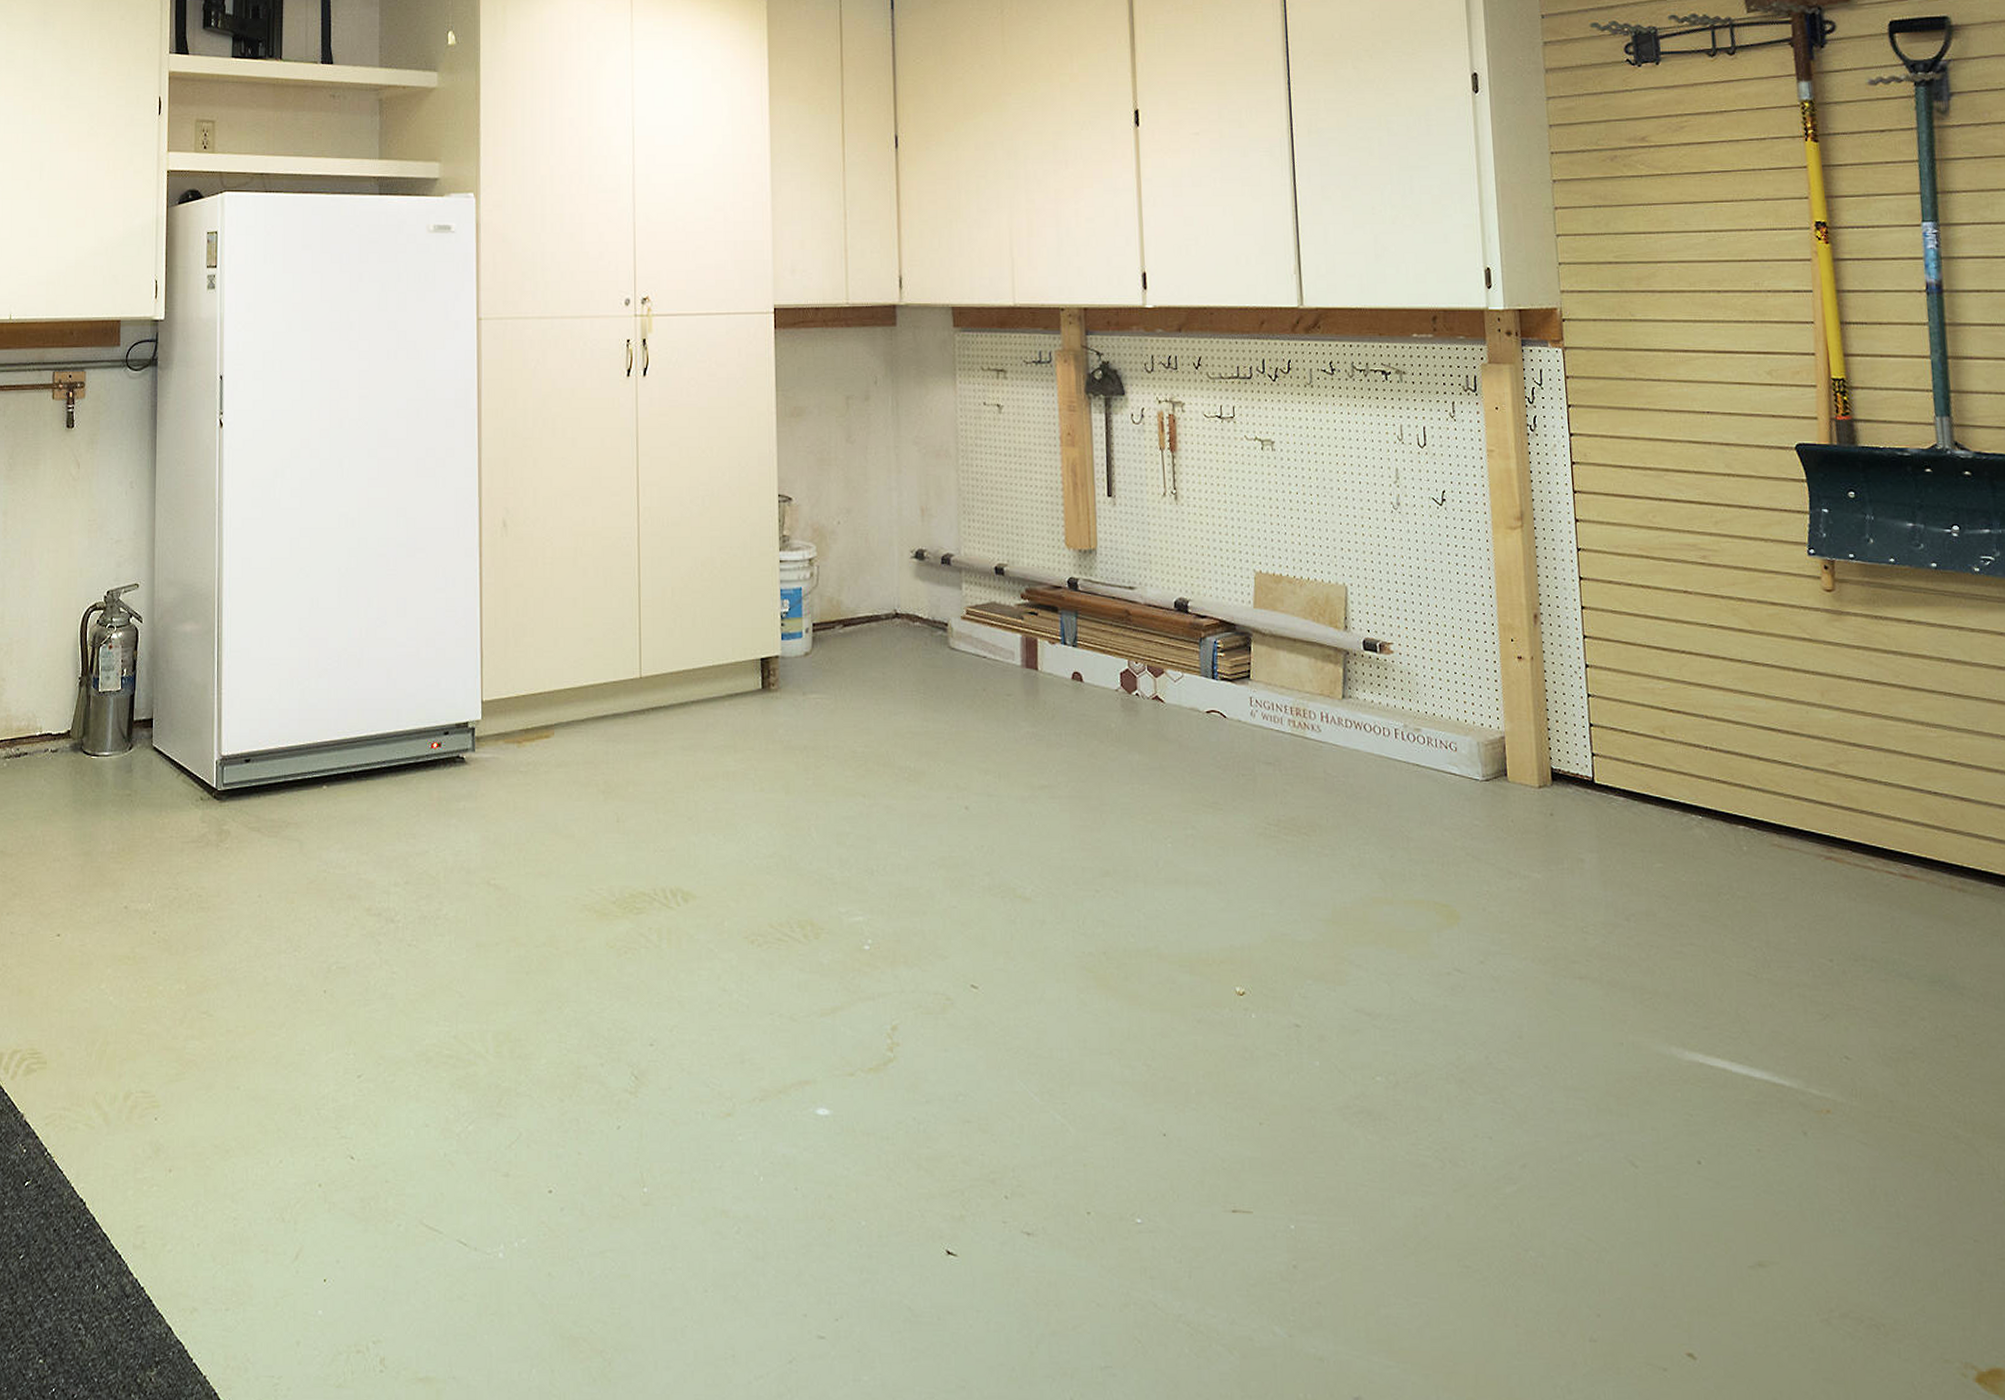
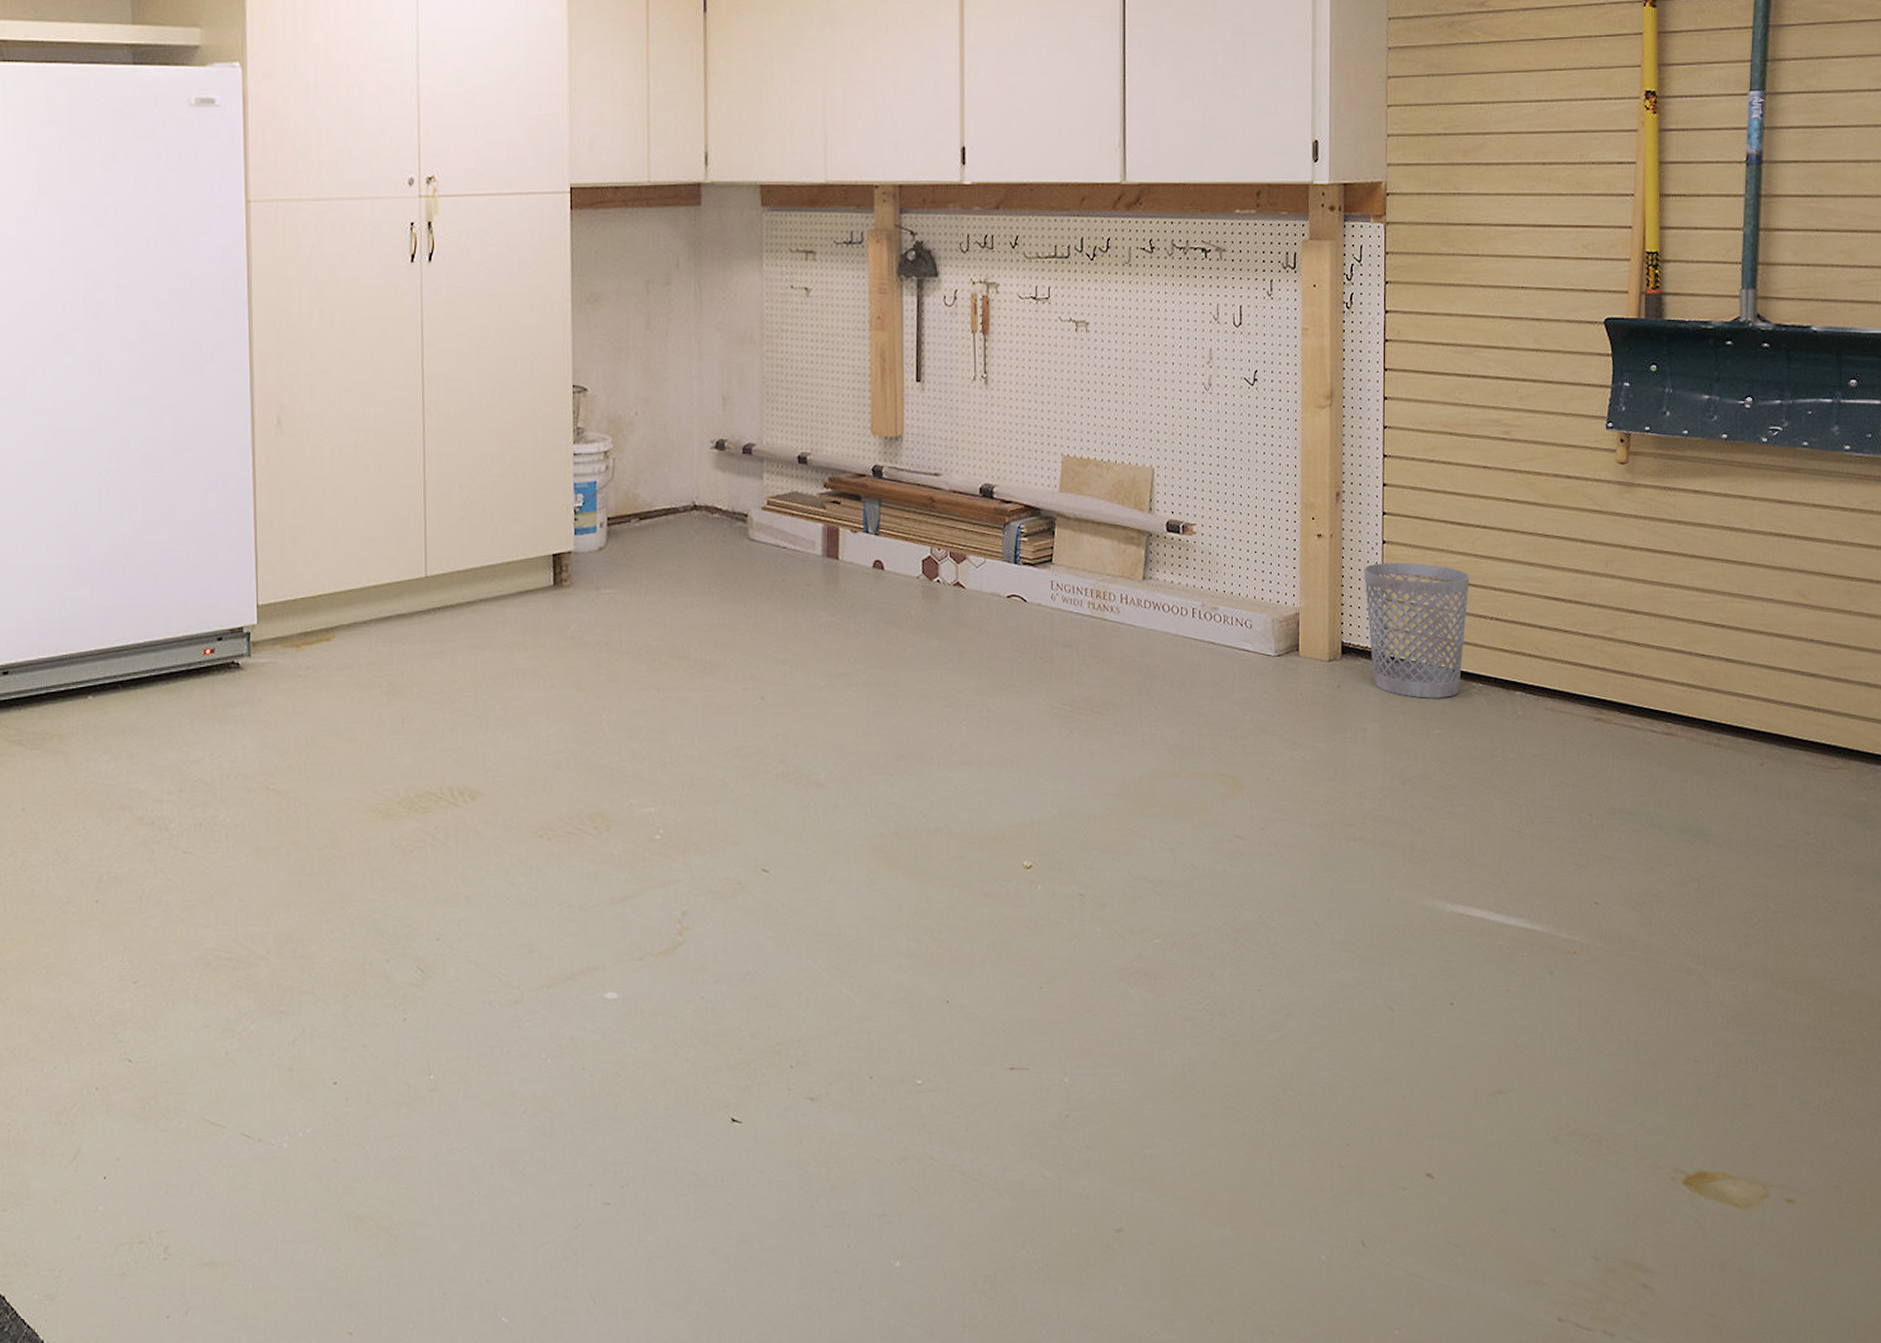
wastebasket: none [1568,687,1680,830] -> present [1364,562,1470,698]

